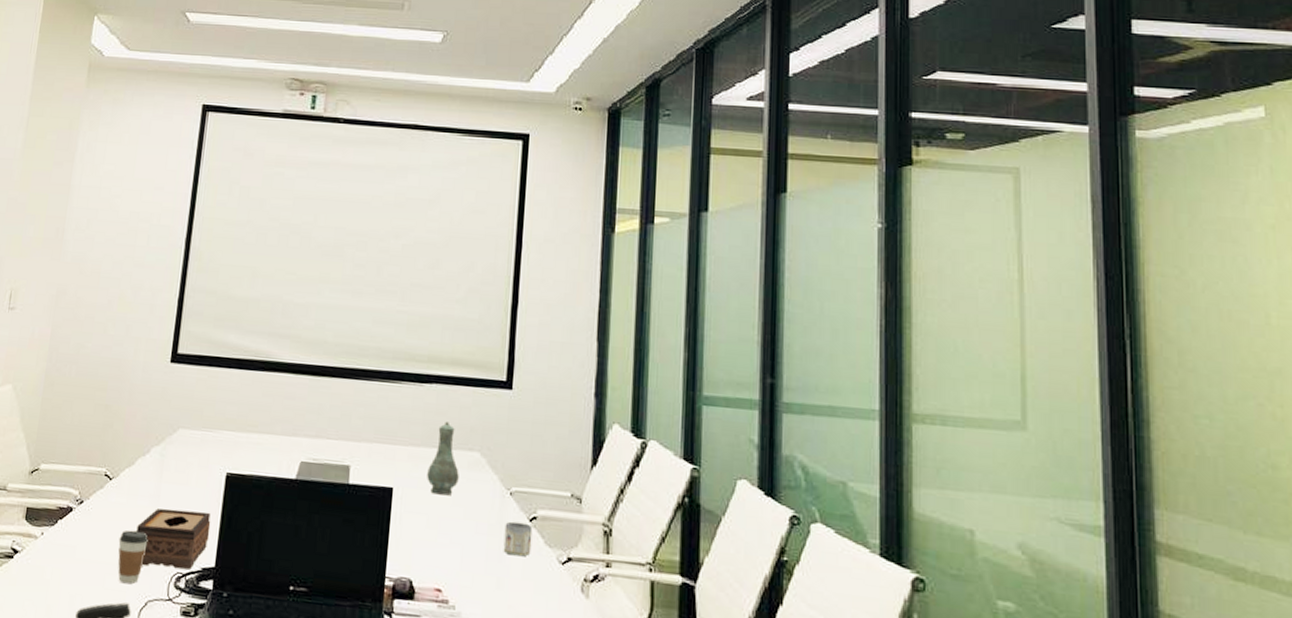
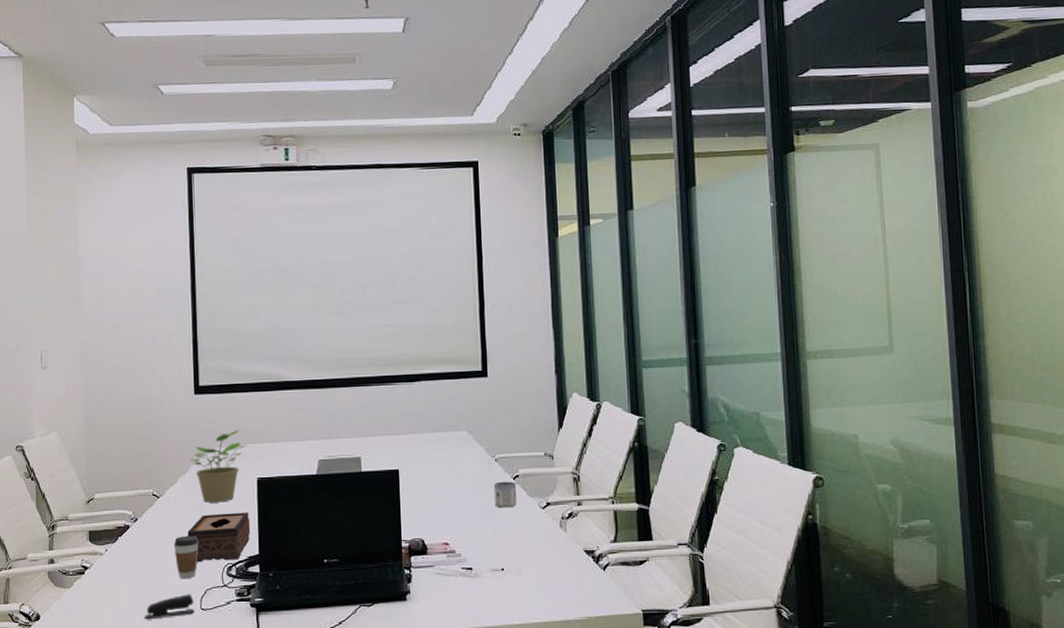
potted plant: none [153,411,220,497] -> present [189,430,246,503]
vase: present [427,421,459,495] -> none [425,410,452,469]

